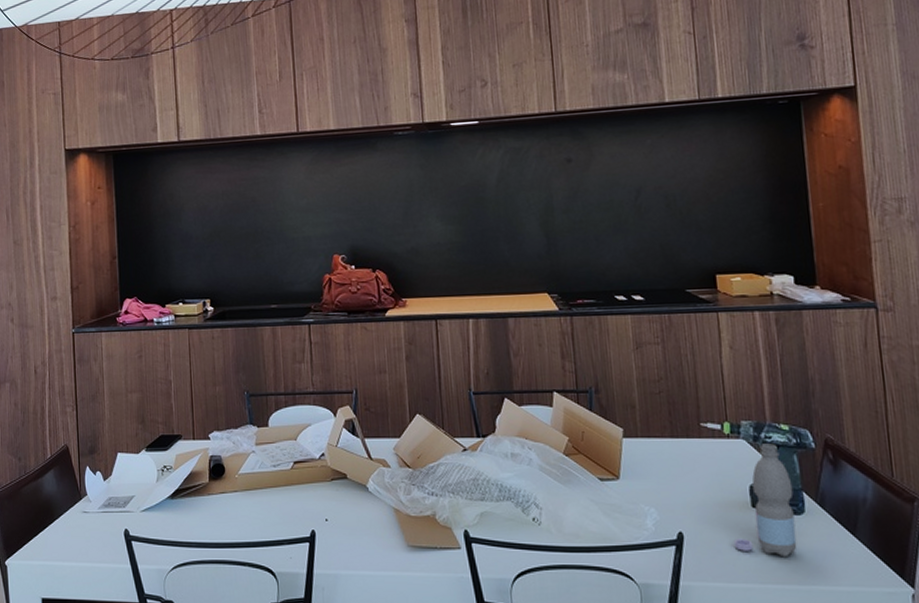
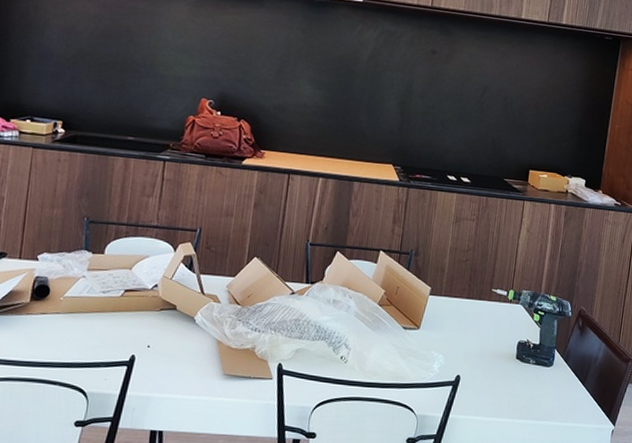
water bottle: present [733,443,797,558] -> none [496,309,549,399]

